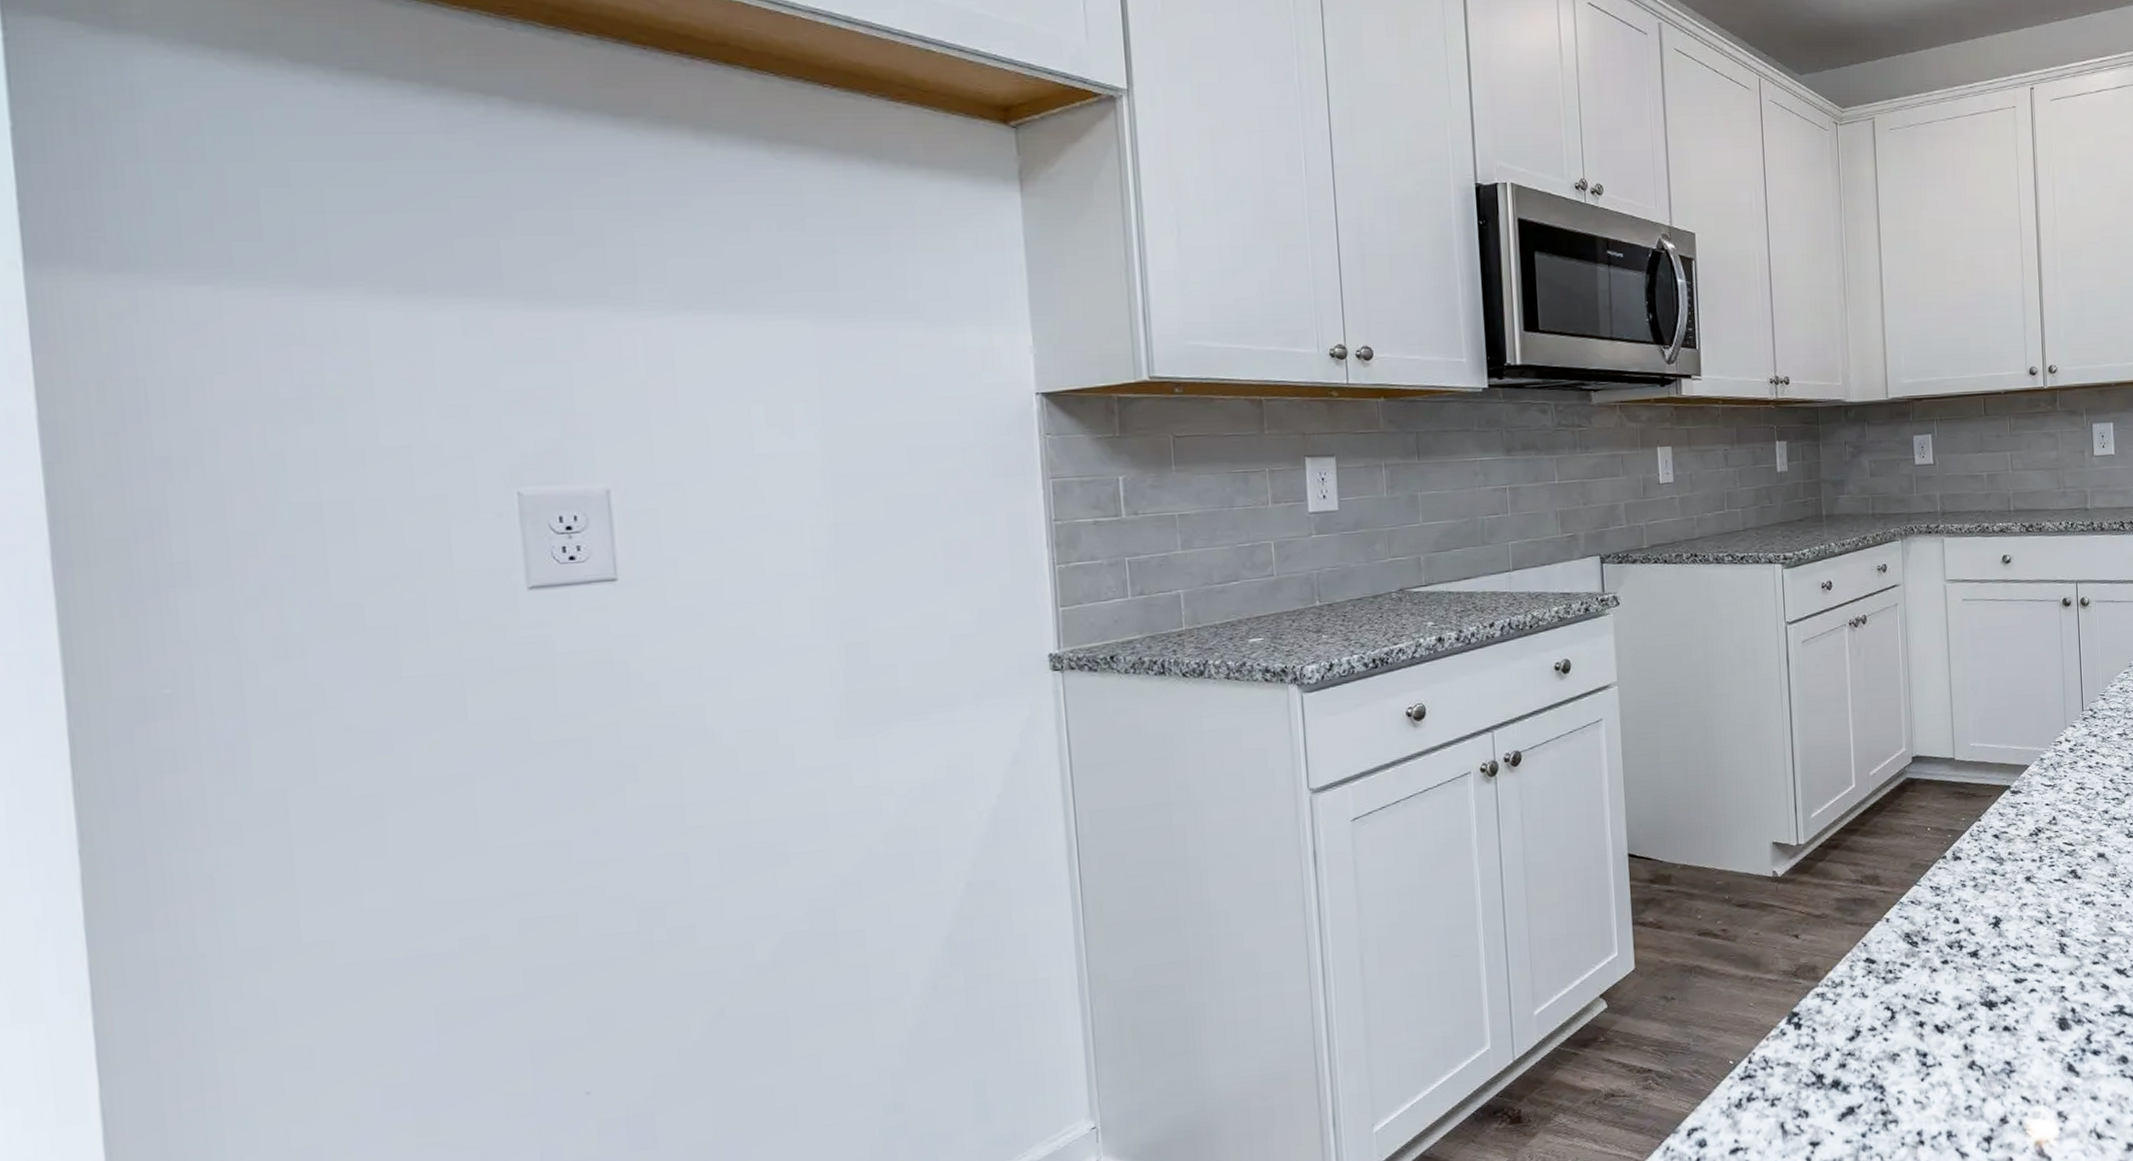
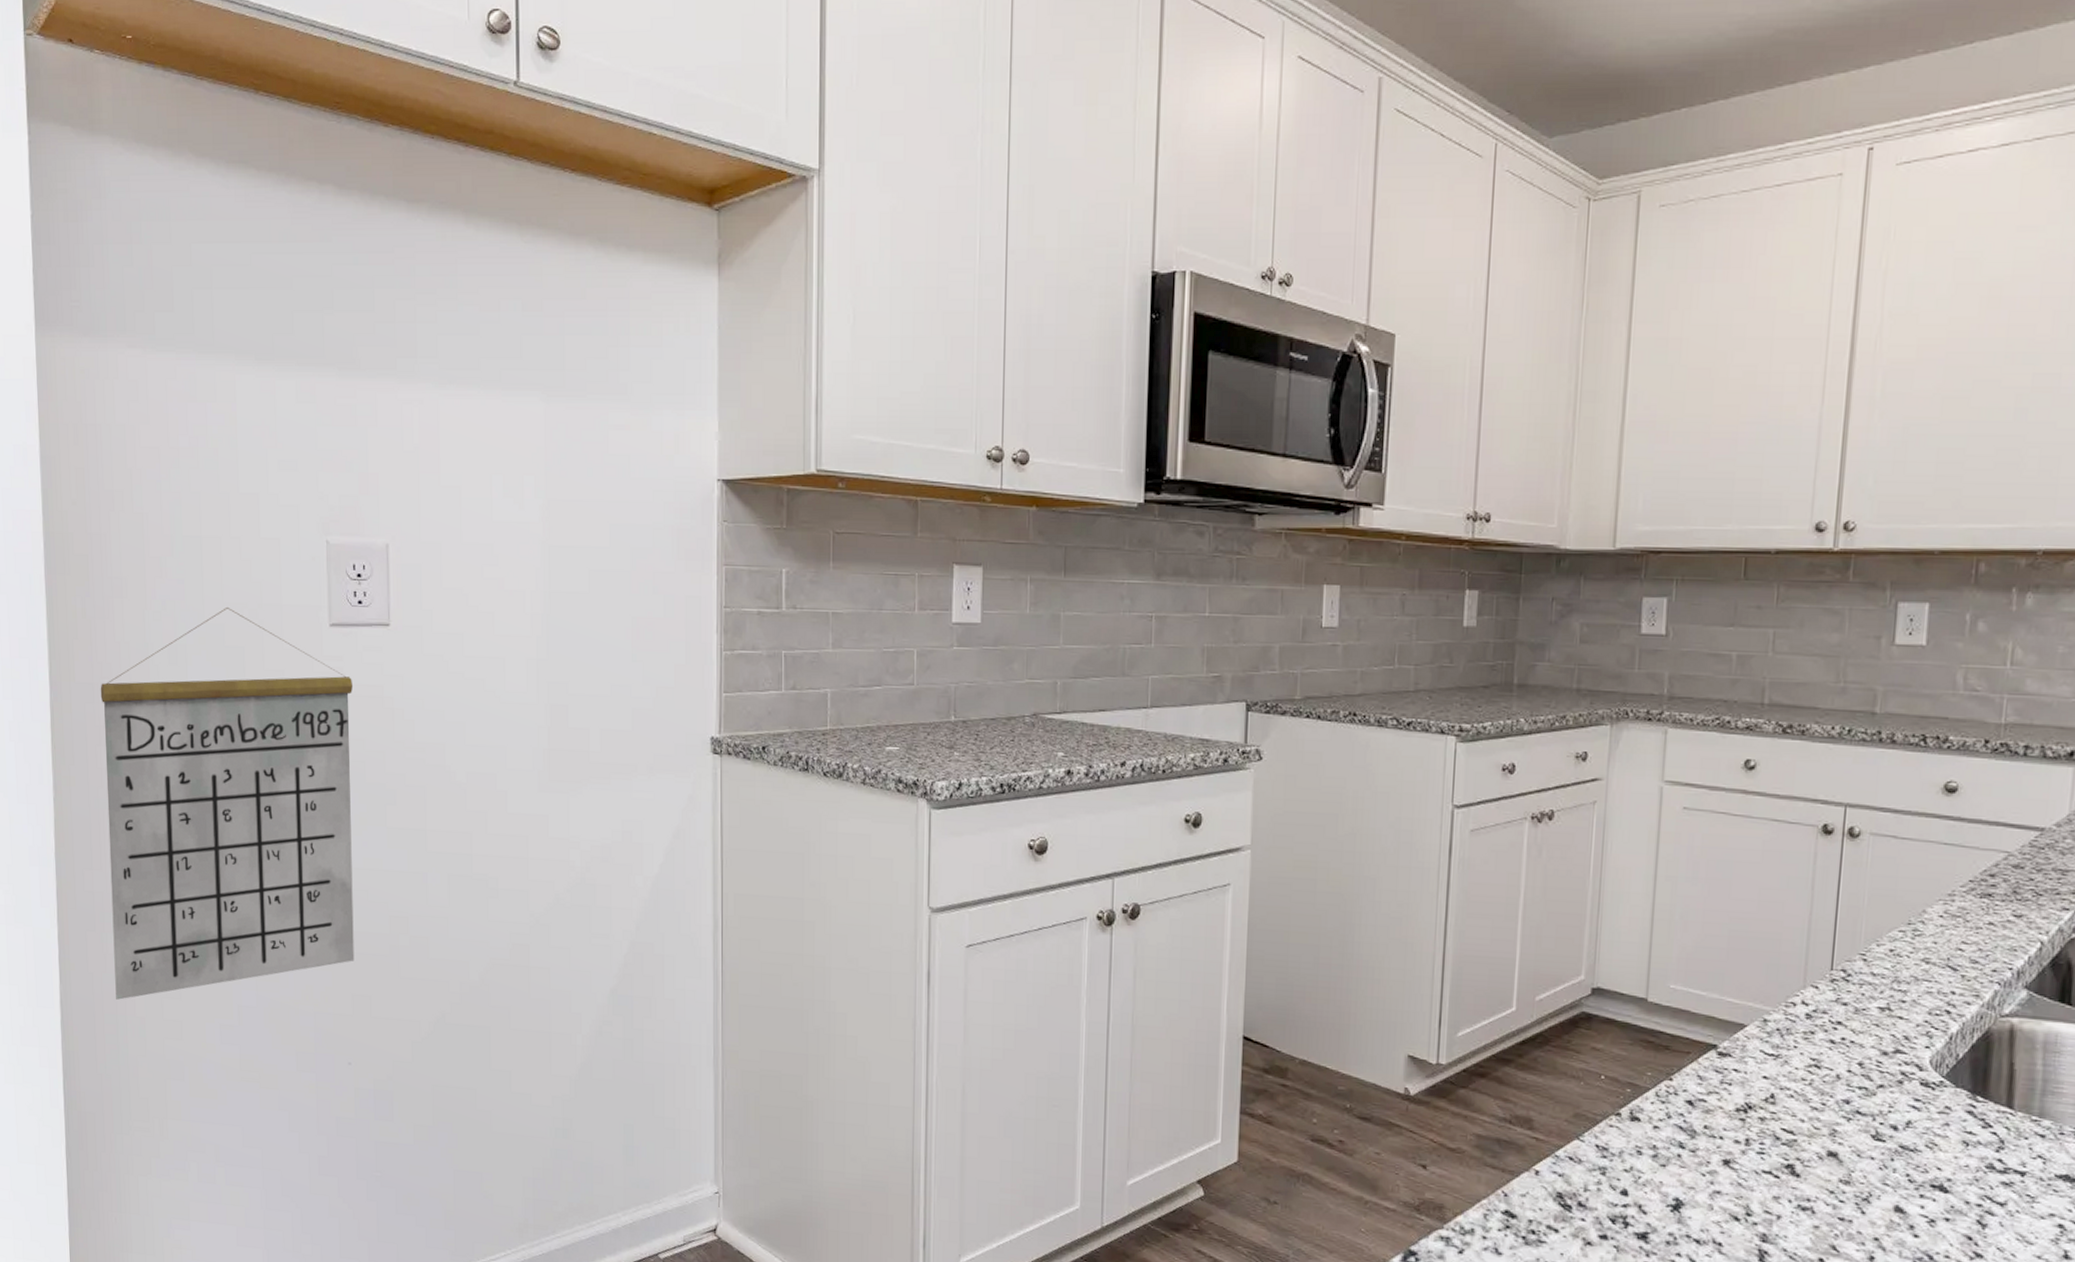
calendar: none [157,581,588,1090] -> present [100,606,355,1000]

